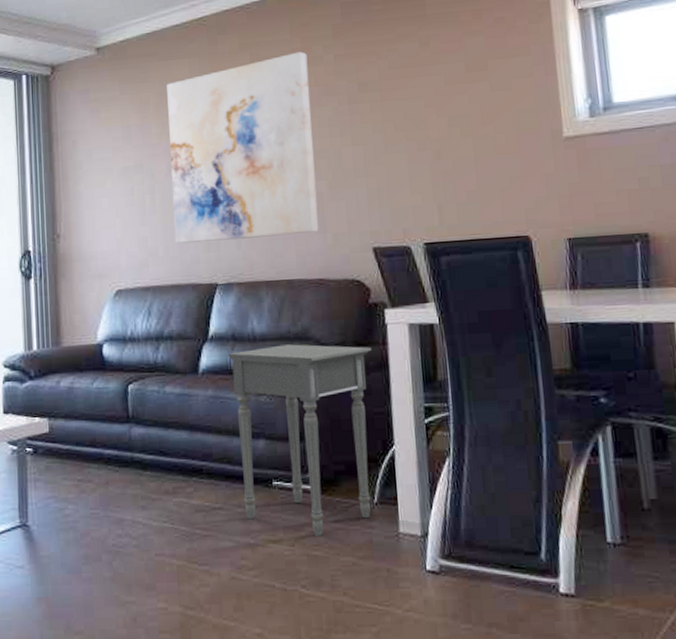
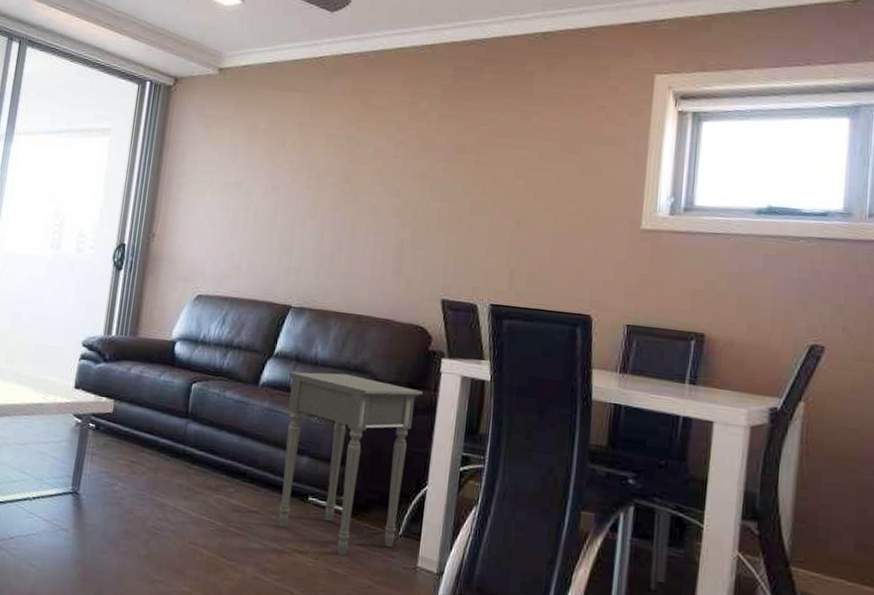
wall art: present [167,51,319,244] -> none [259,104,414,275]

